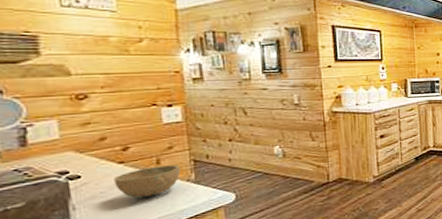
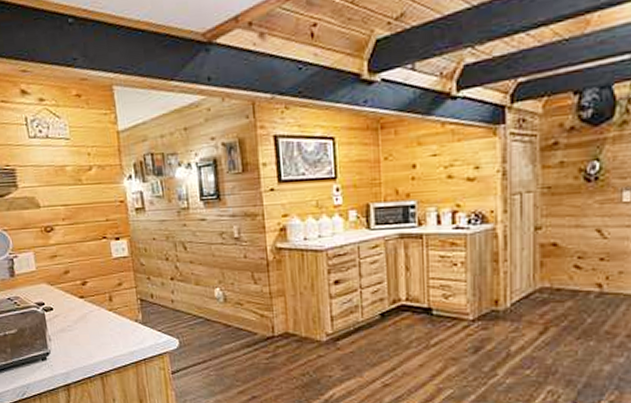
bowl: present [114,165,181,198] -> none [77,303,130,334]

